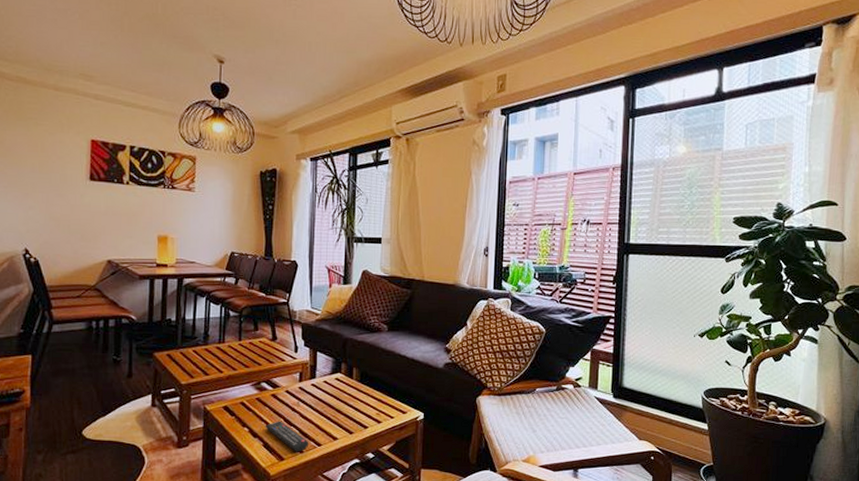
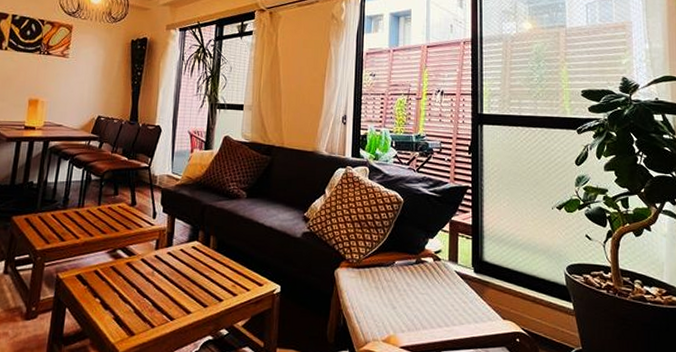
remote control: present [265,421,309,452] -> none [117,291,162,327]

